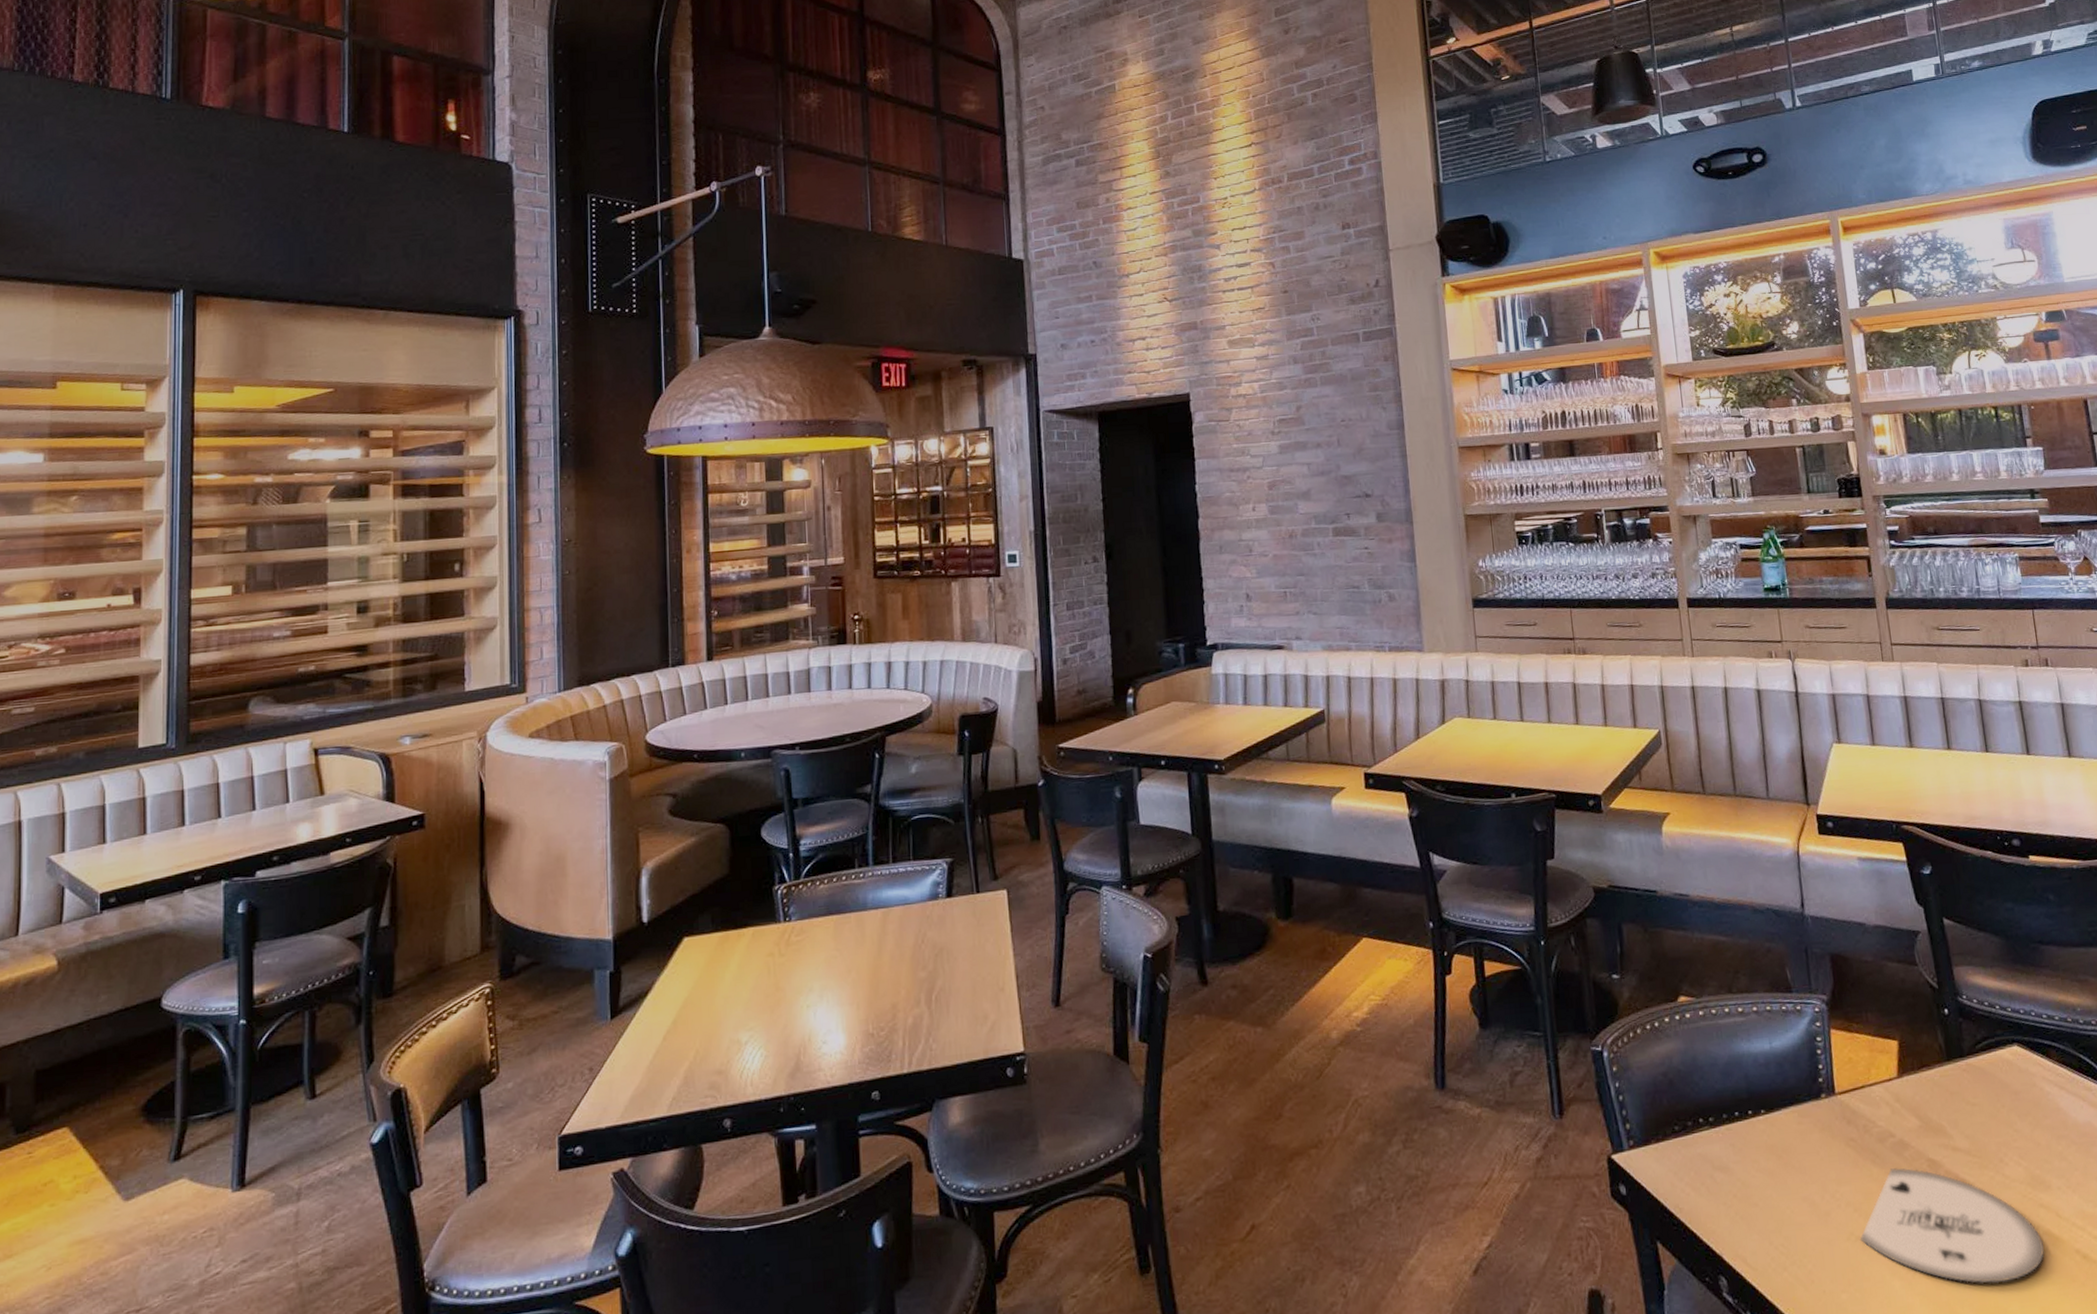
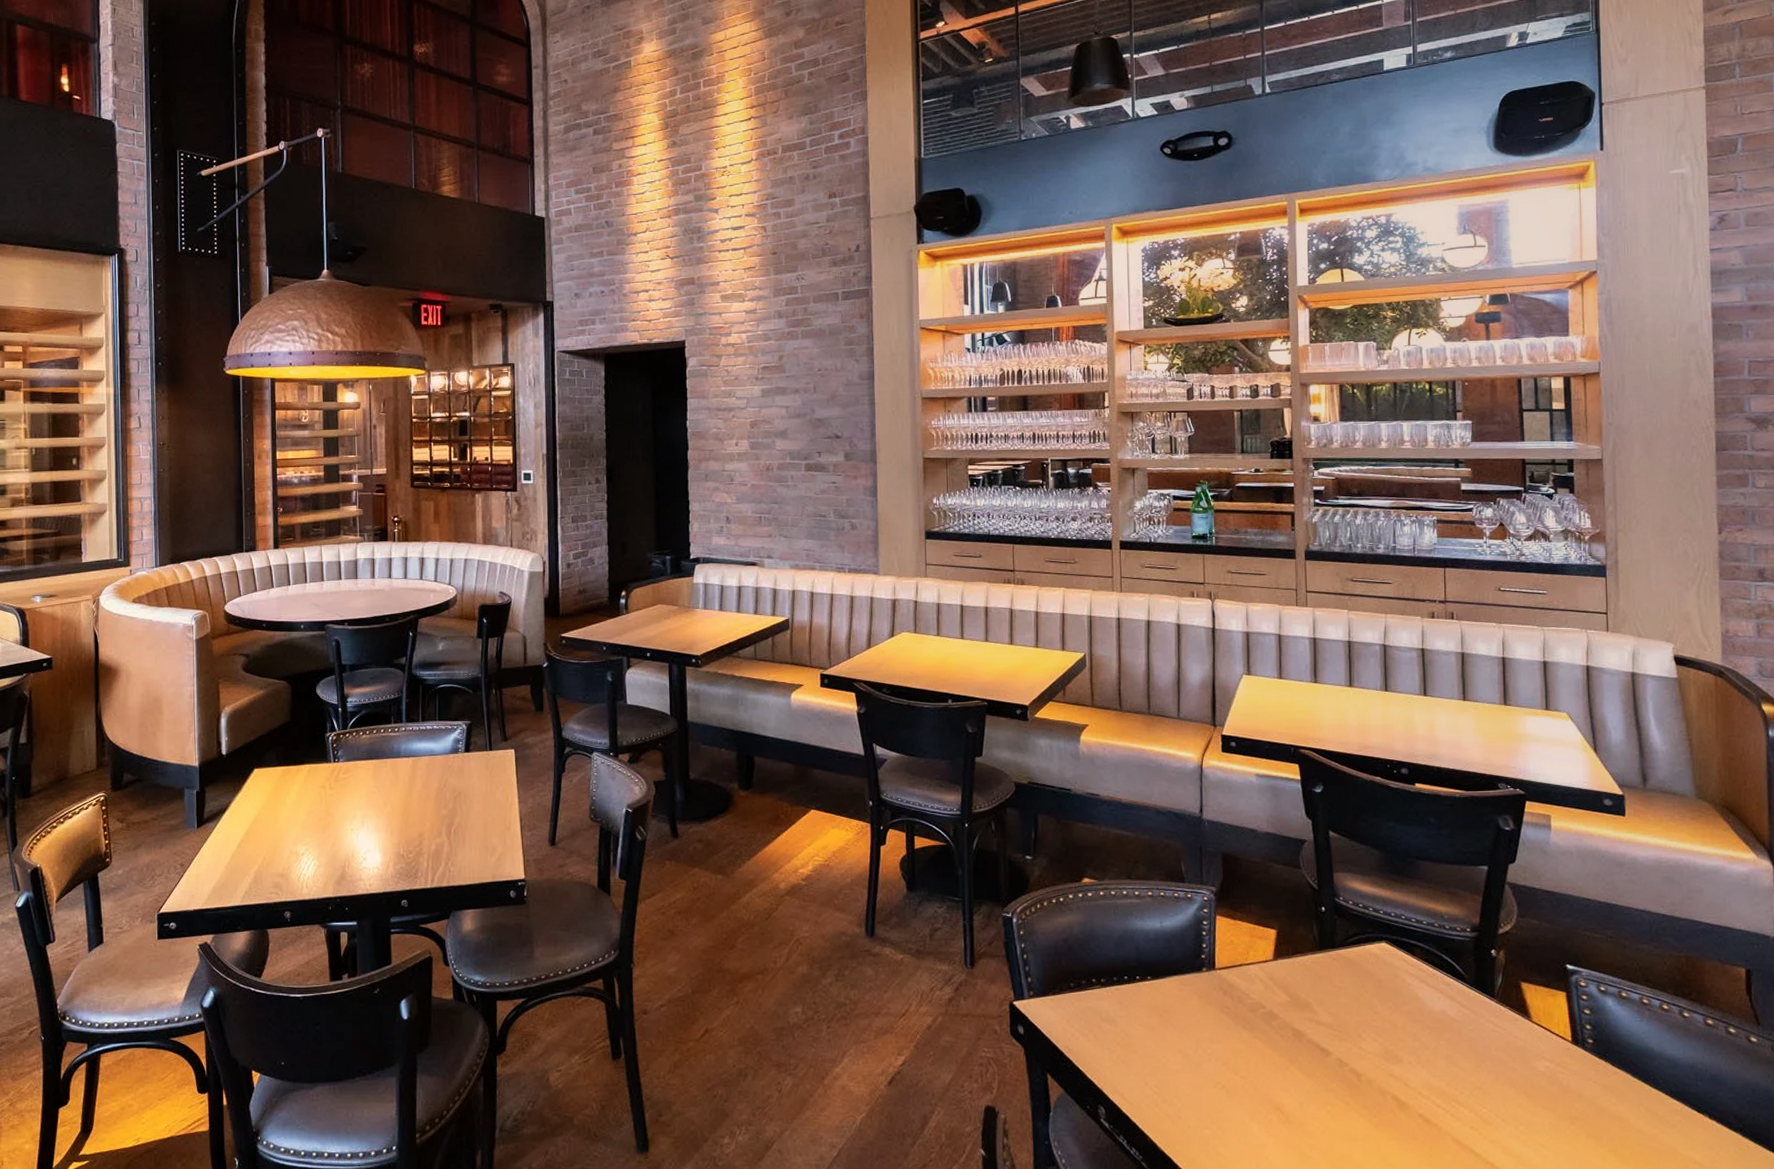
plate: present [1859,1168,2044,1284] -> none [1225,1034,1390,1135]

